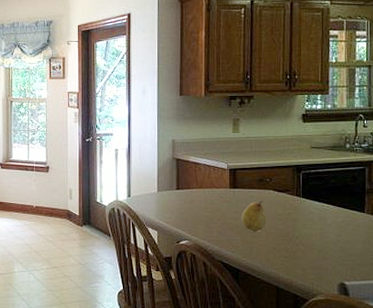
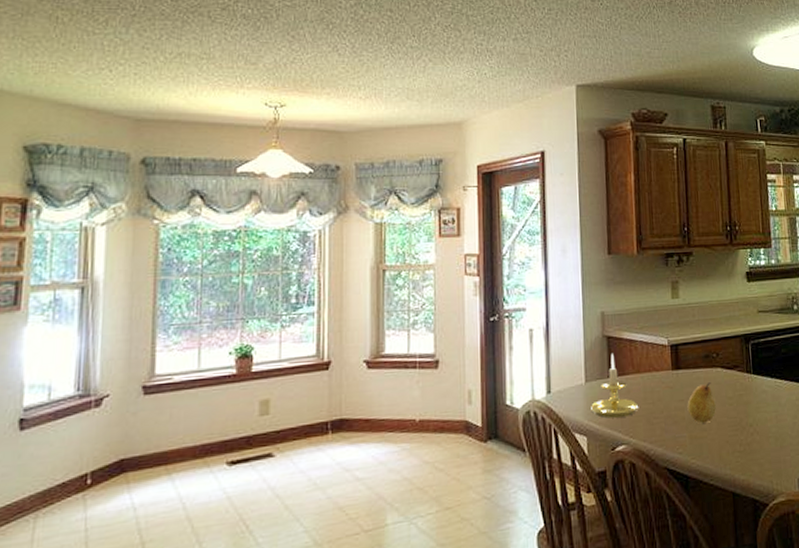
candle holder: none [161,172,200,220] -> present [591,354,639,419]

